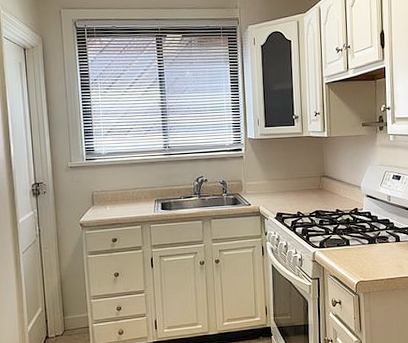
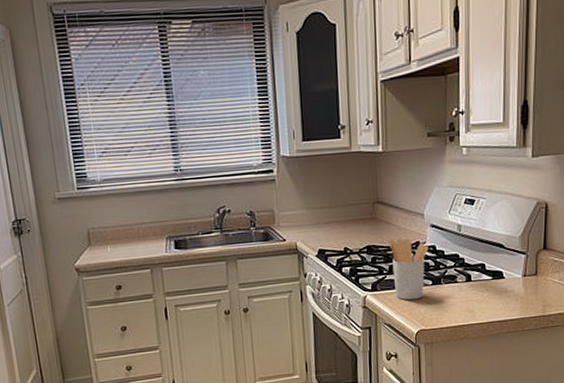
utensil holder: none [332,205,365,256] -> present [387,238,429,300]

